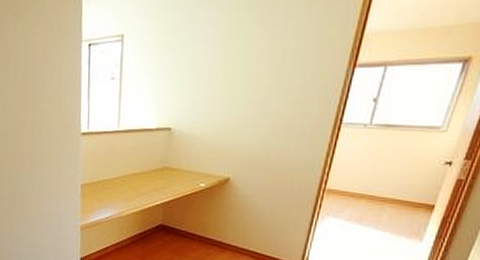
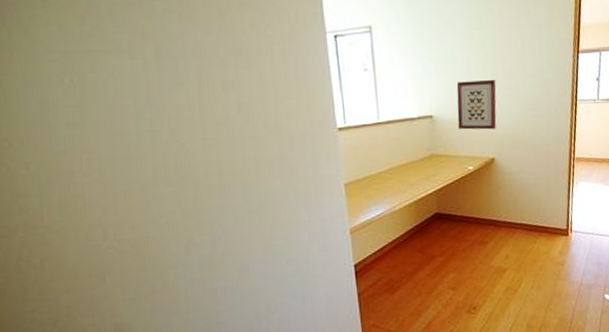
wall art: none [196,93,245,148] -> present [456,79,497,130]

